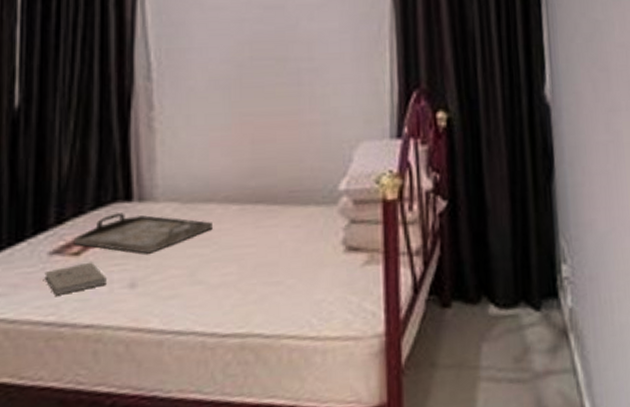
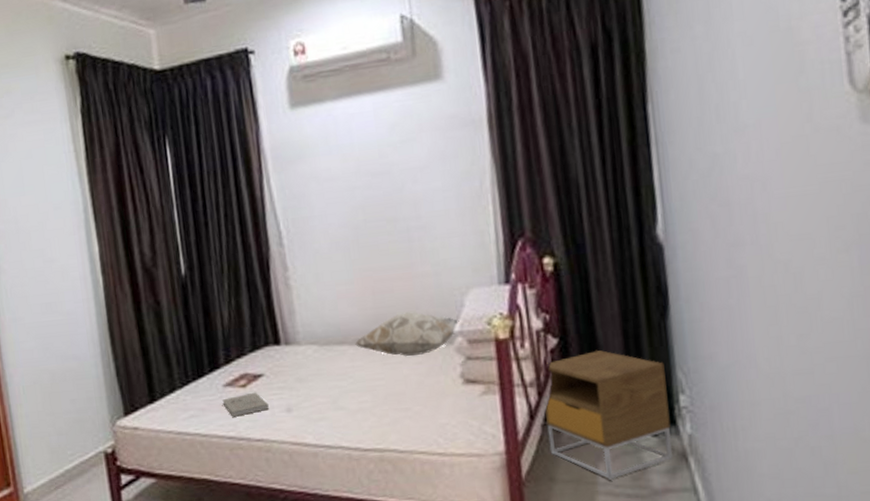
serving tray: present [75,213,213,254] -> none [241,354,347,386]
decorative pillow: none [225,165,346,219] -> present [355,312,459,357]
nightstand: none [430,214,555,363] -> present [545,350,674,480]

